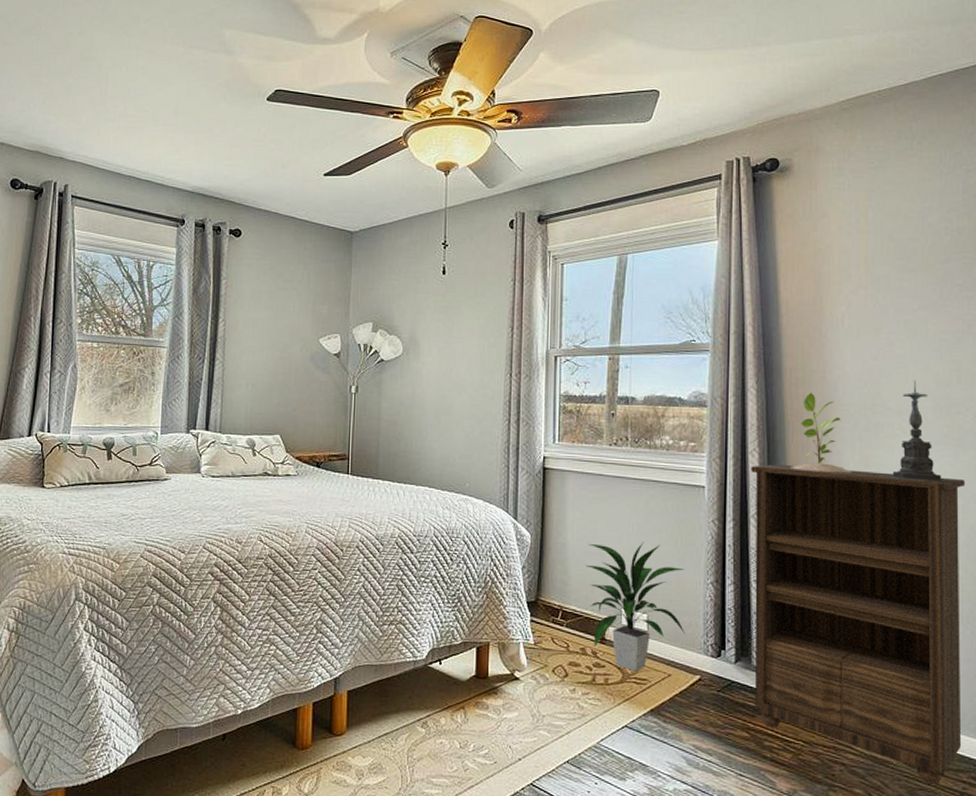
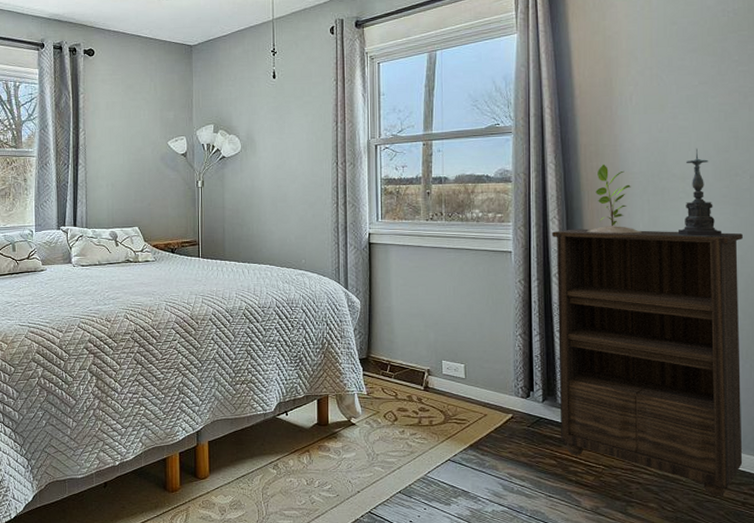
indoor plant: present [585,541,686,672] -> none [409,302,499,414]

